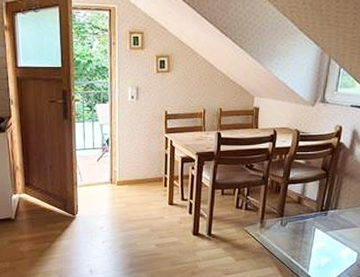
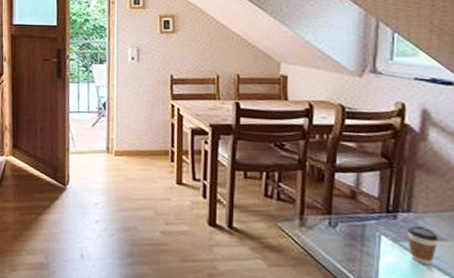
coffee cup: none [332,218,353,246] -> present [407,225,439,266]

